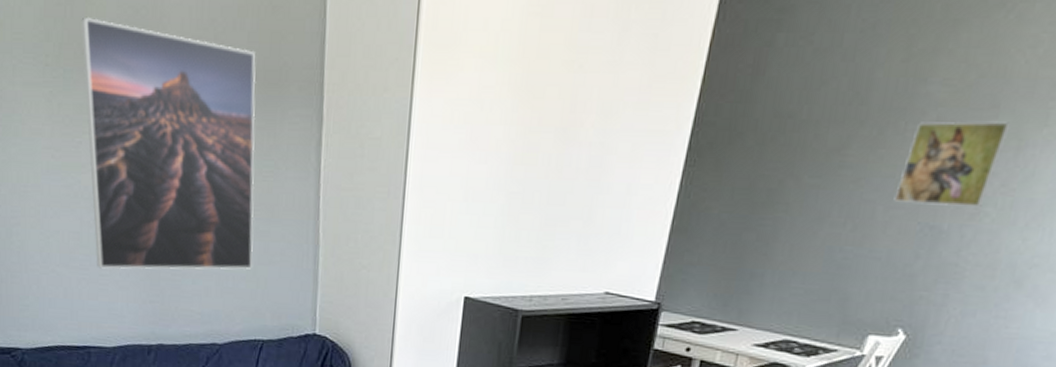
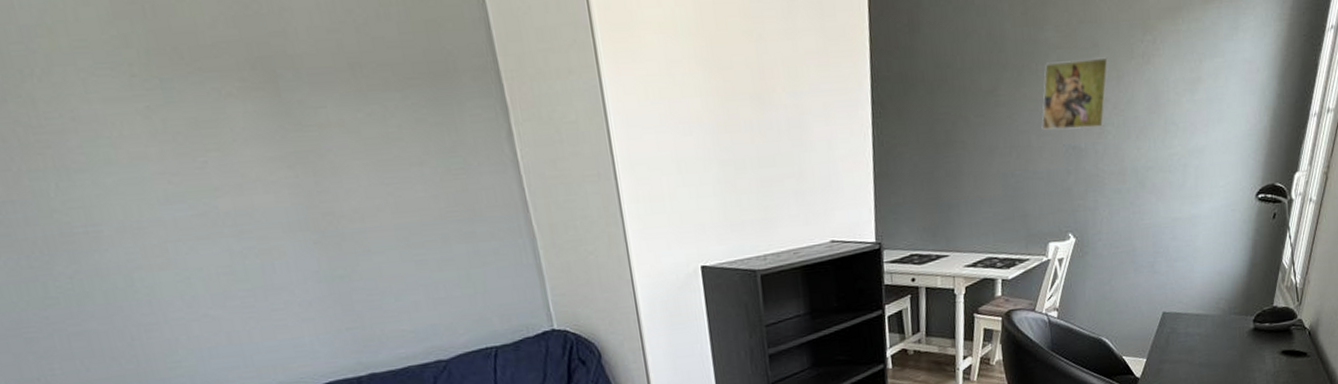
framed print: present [81,16,256,271] -> none [169,15,464,303]

